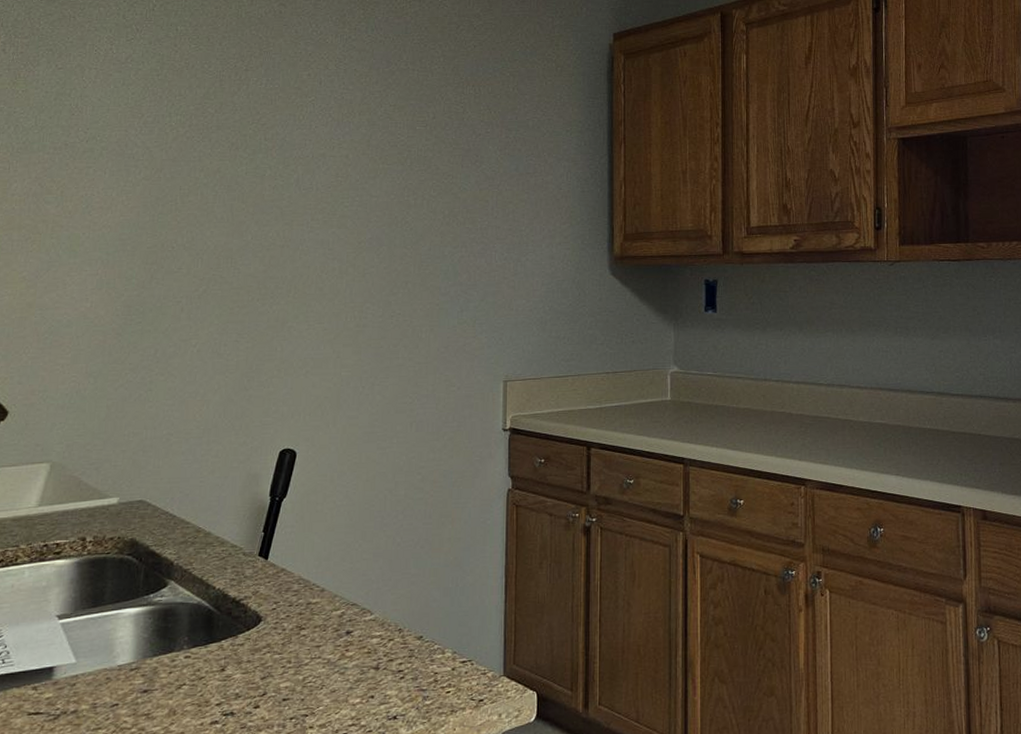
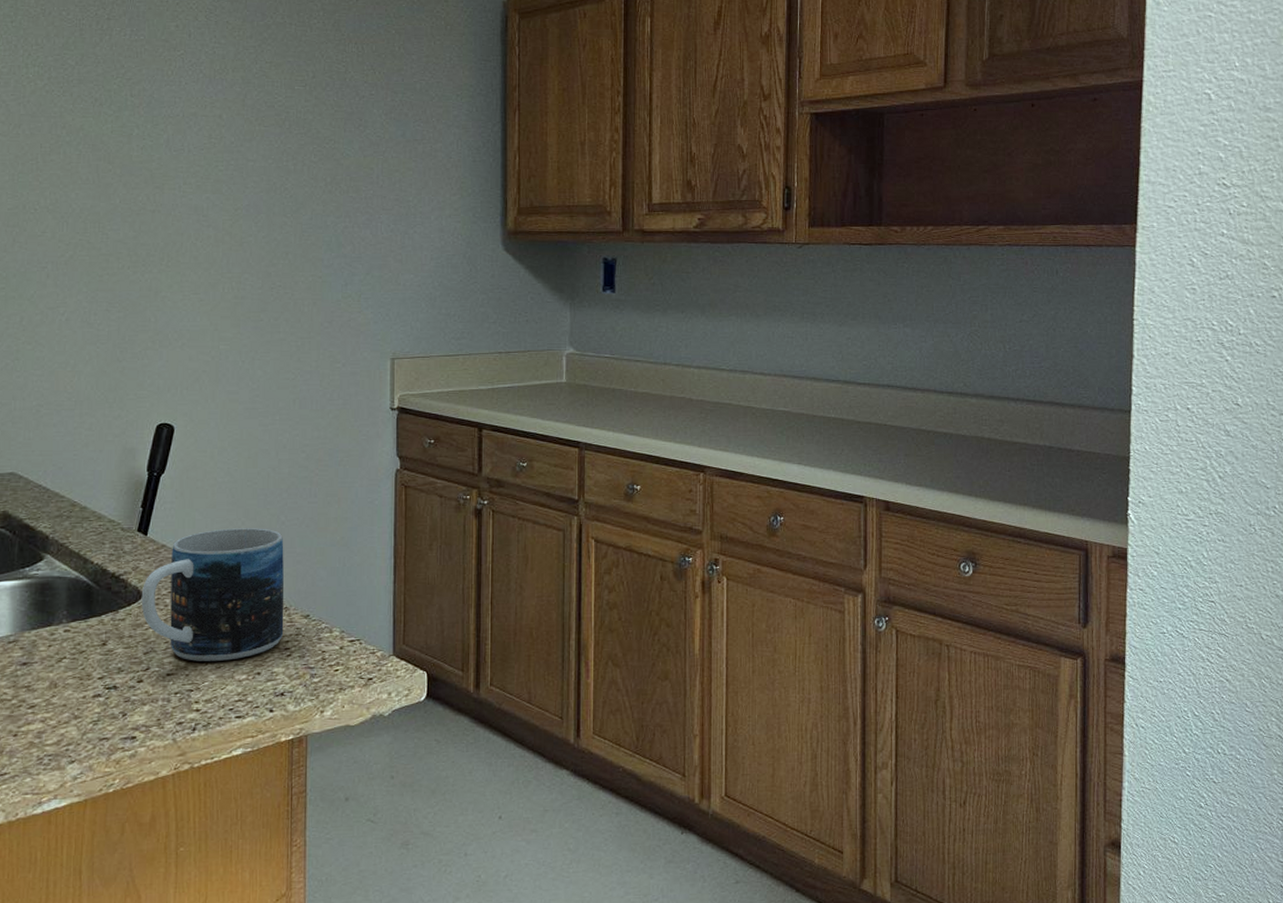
mug: none [260,550,399,686] -> present [141,528,285,661]

